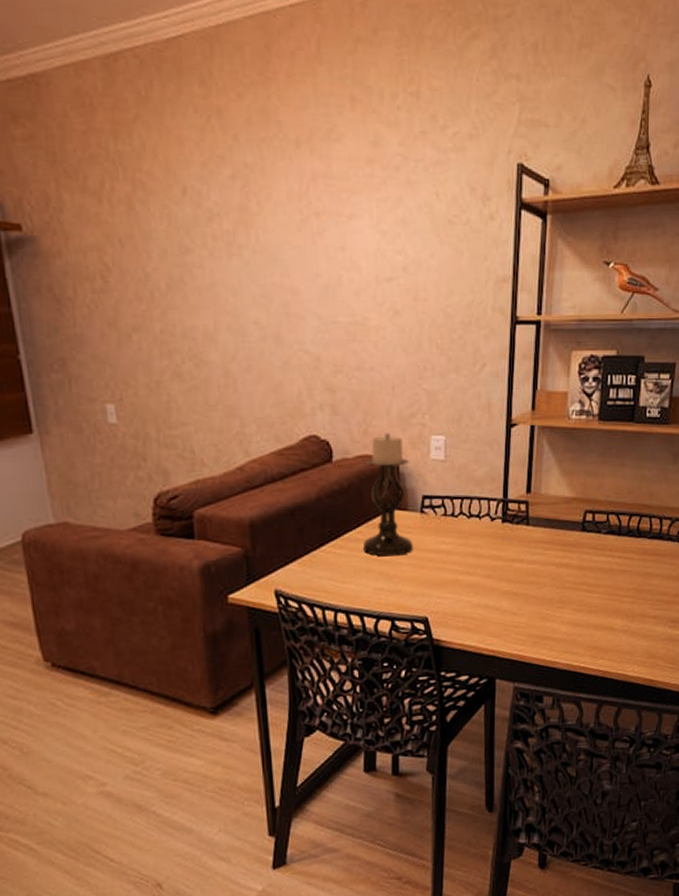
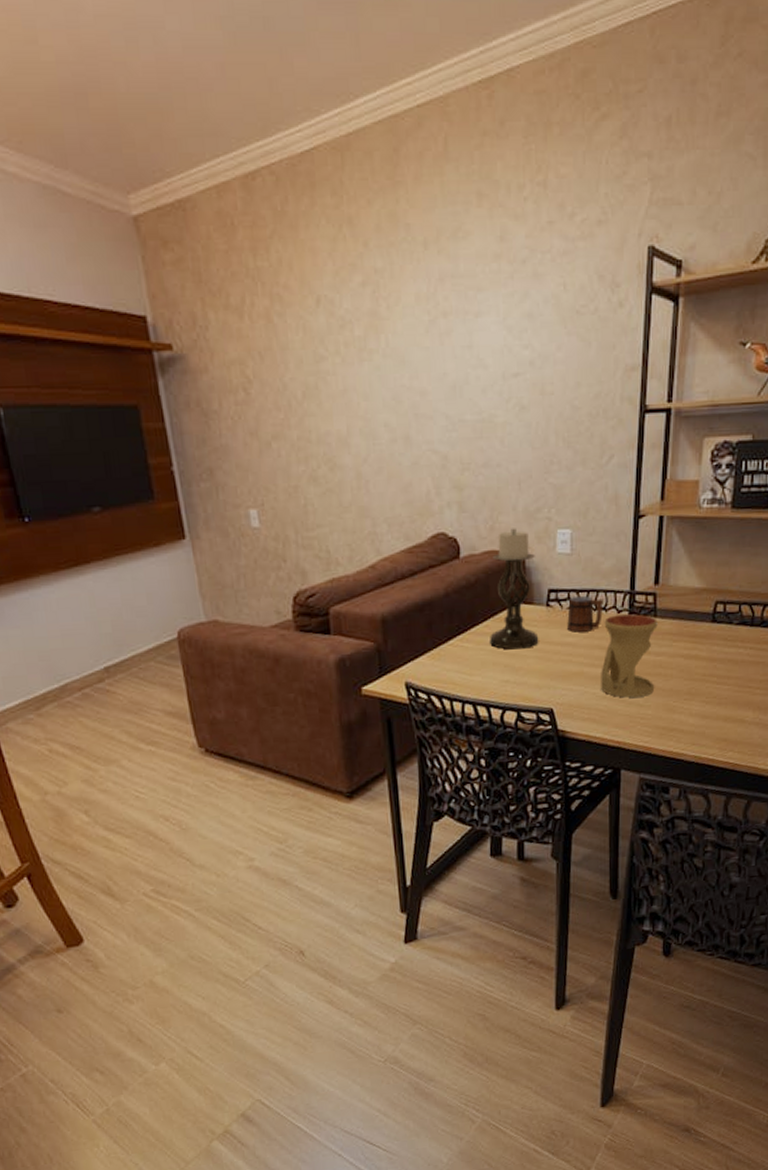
mug: none [441,502,478,540] -> present [567,595,604,632]
oil burner: none [475,522,530,606] -> present [601,614,658,698]

